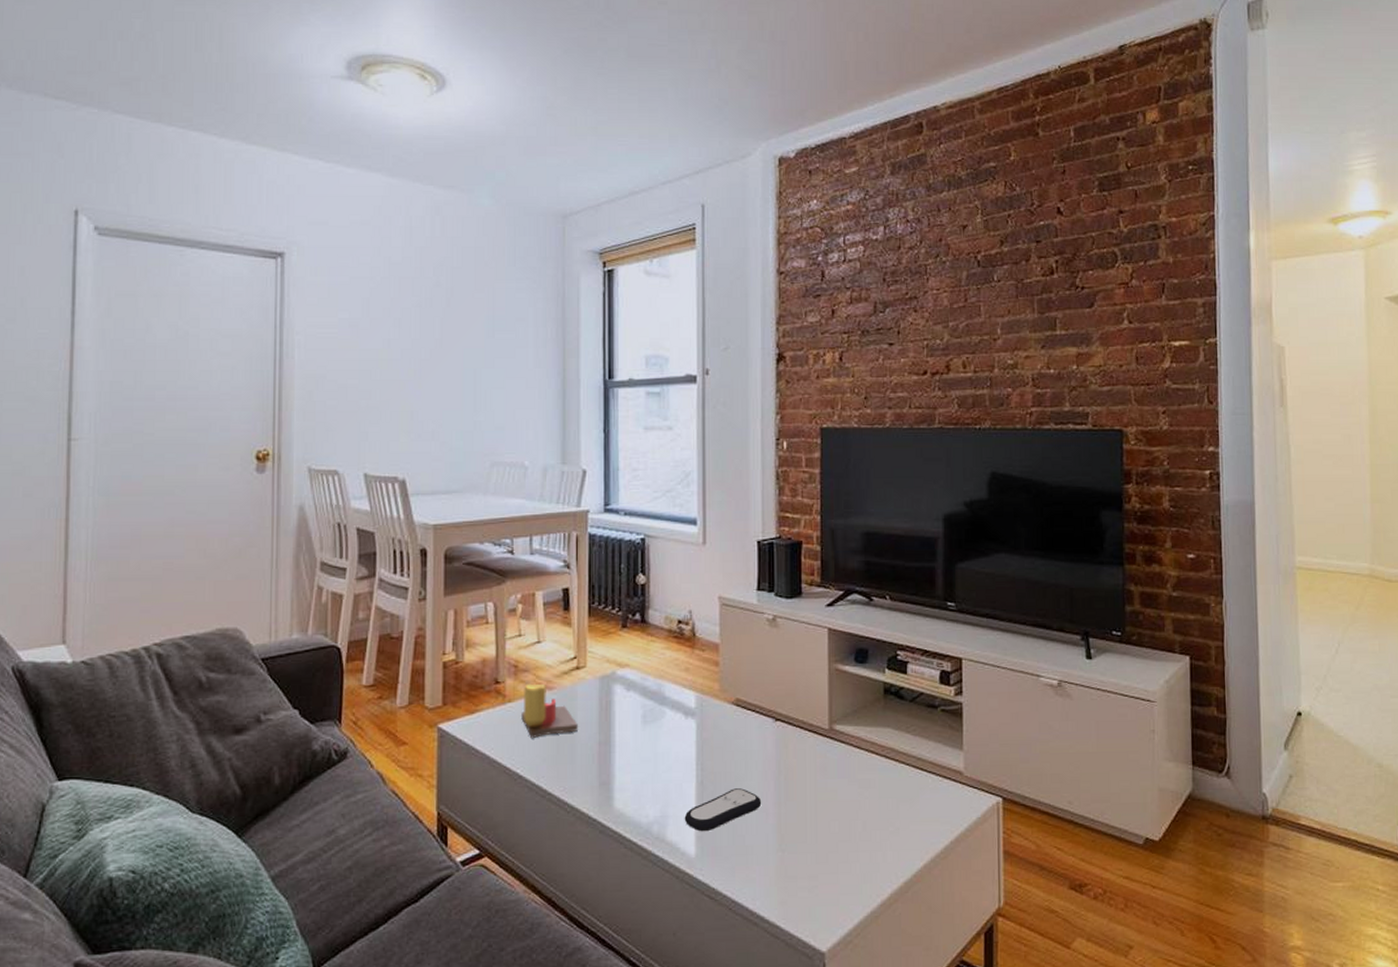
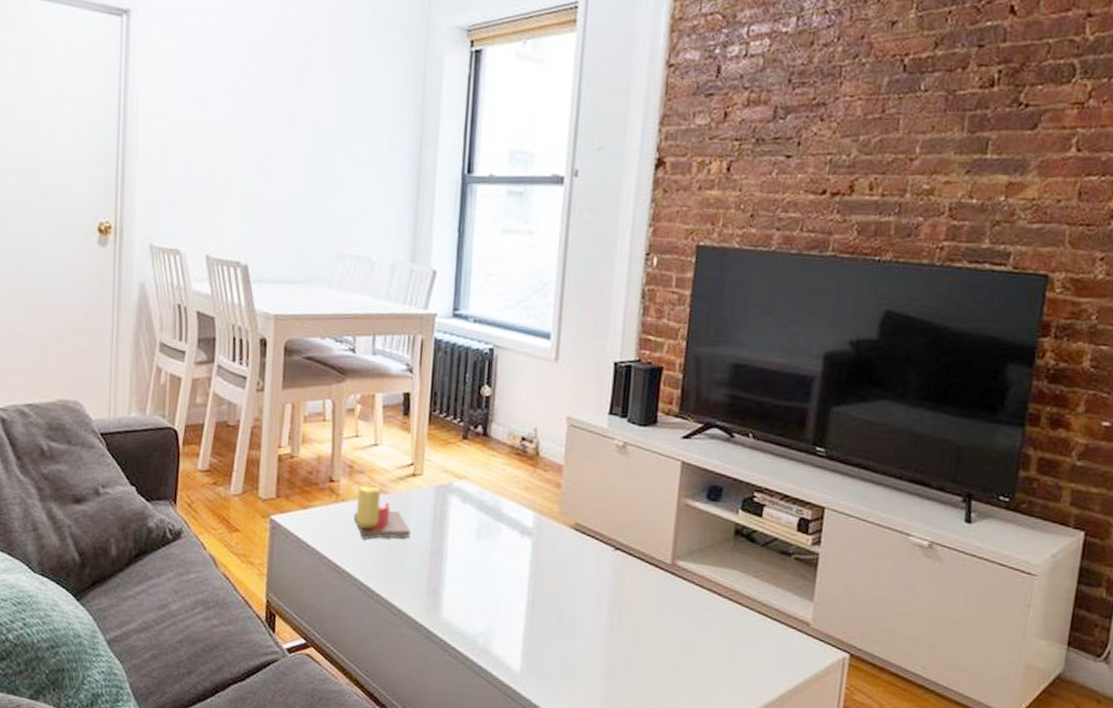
remote control: present [684,788,762,832] -> none [511,611,593,650]

